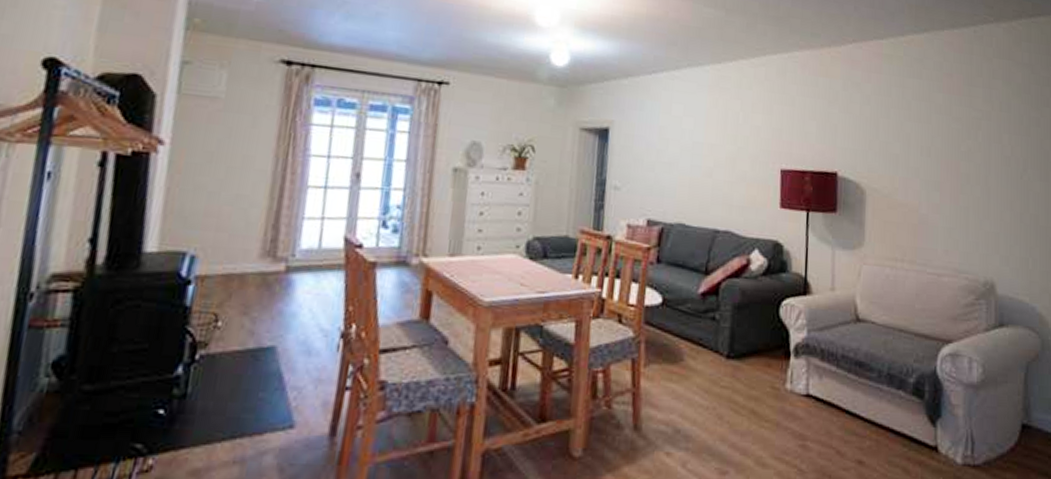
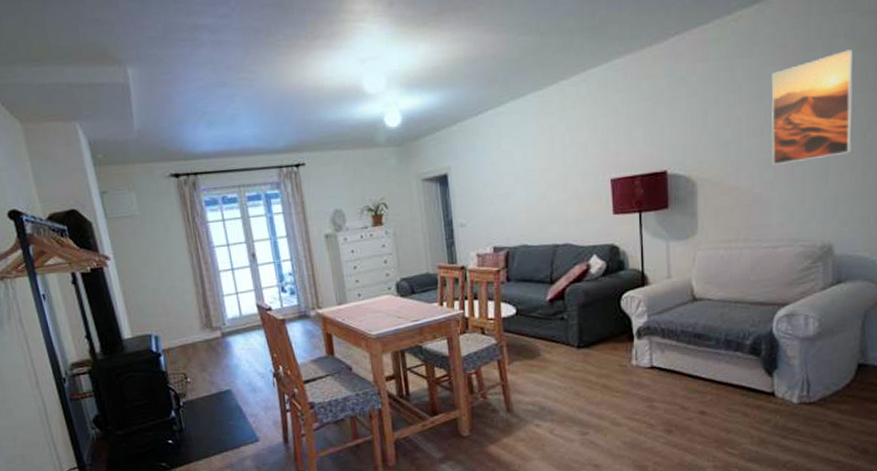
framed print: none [938,92,1011,191] -> present [771,49,854,165]

